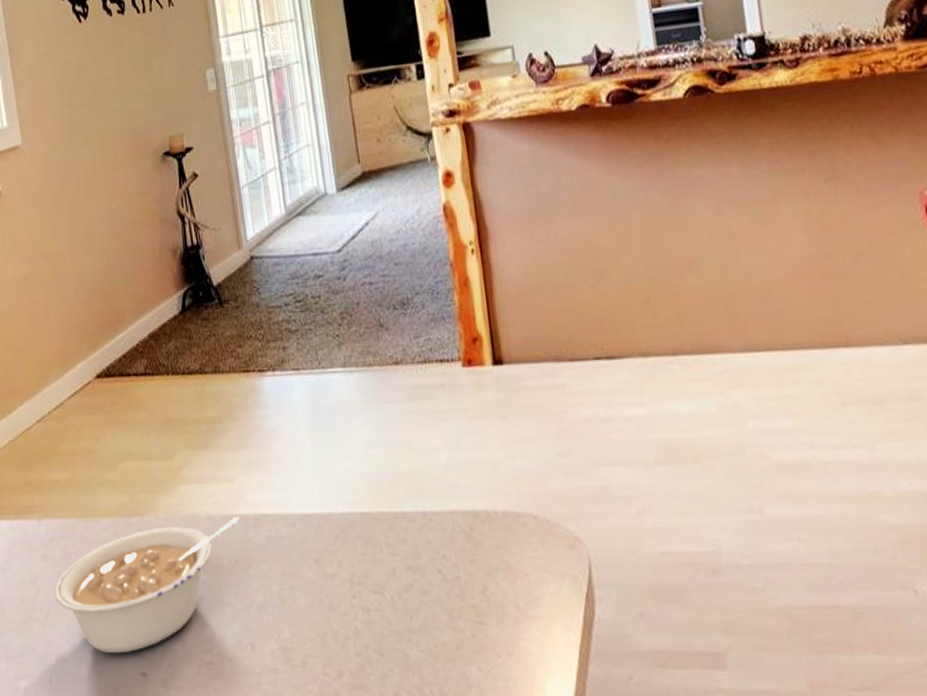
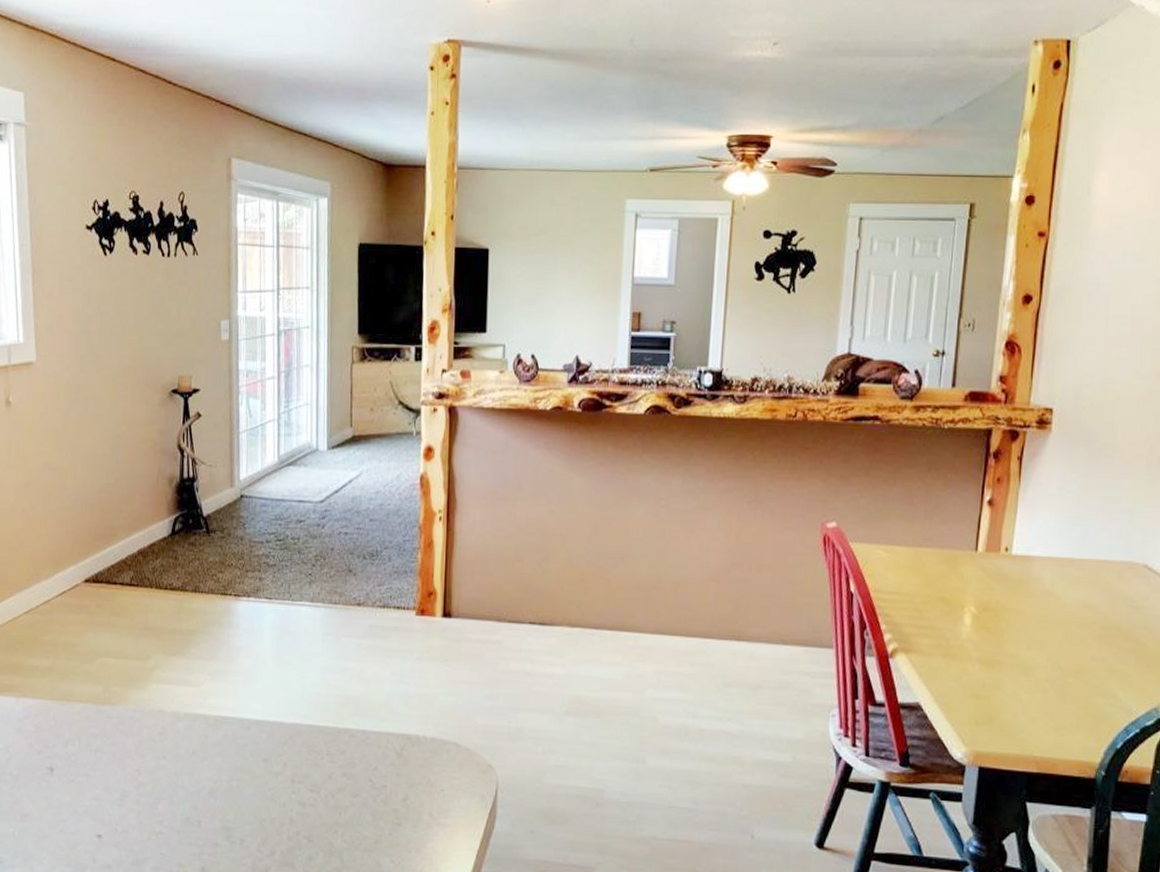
legume: present [54,515,240,654] -> none [25,714,202,817]

